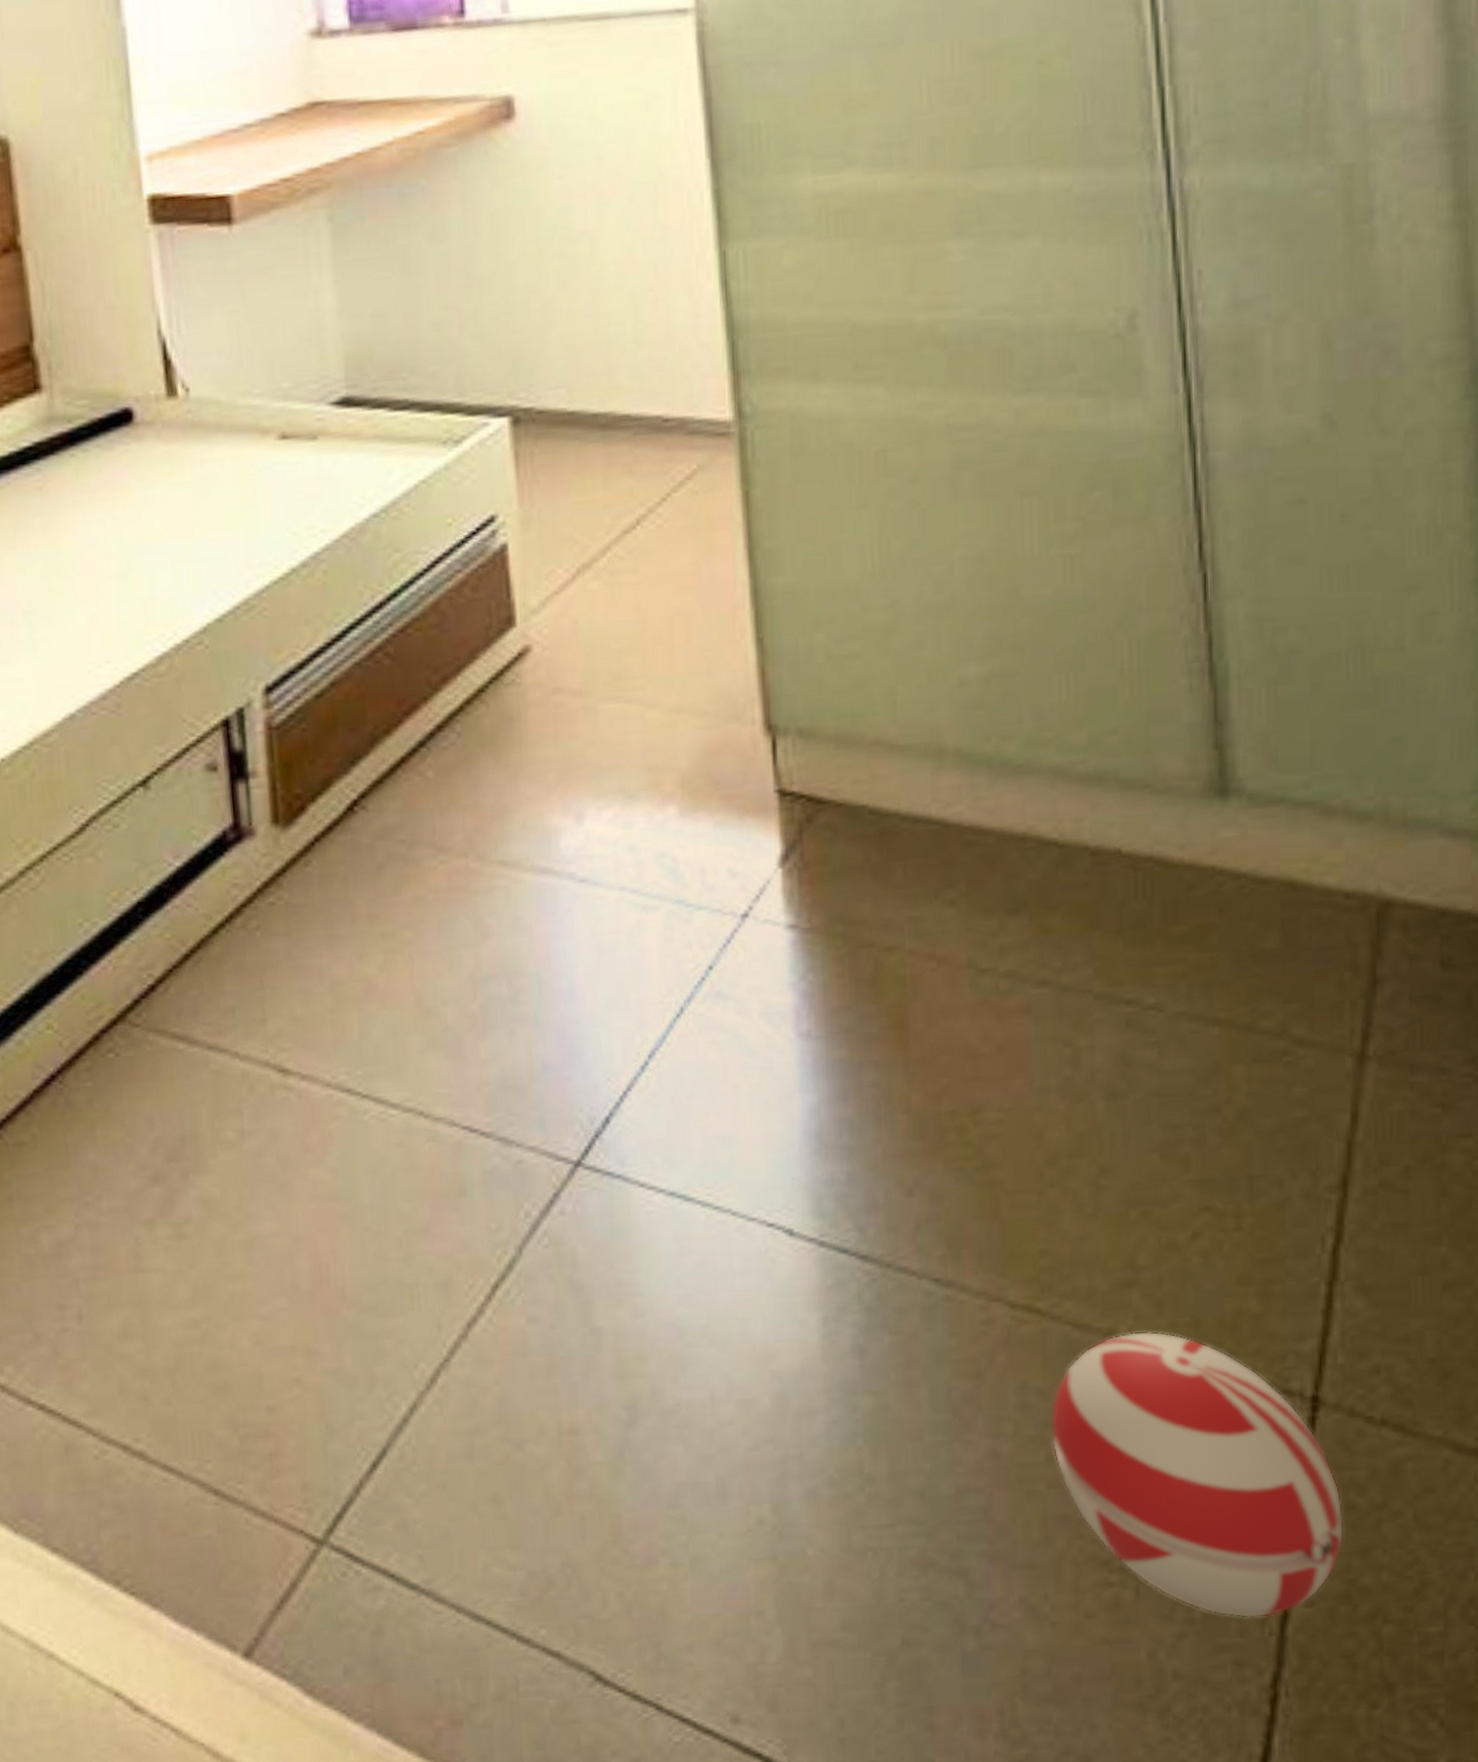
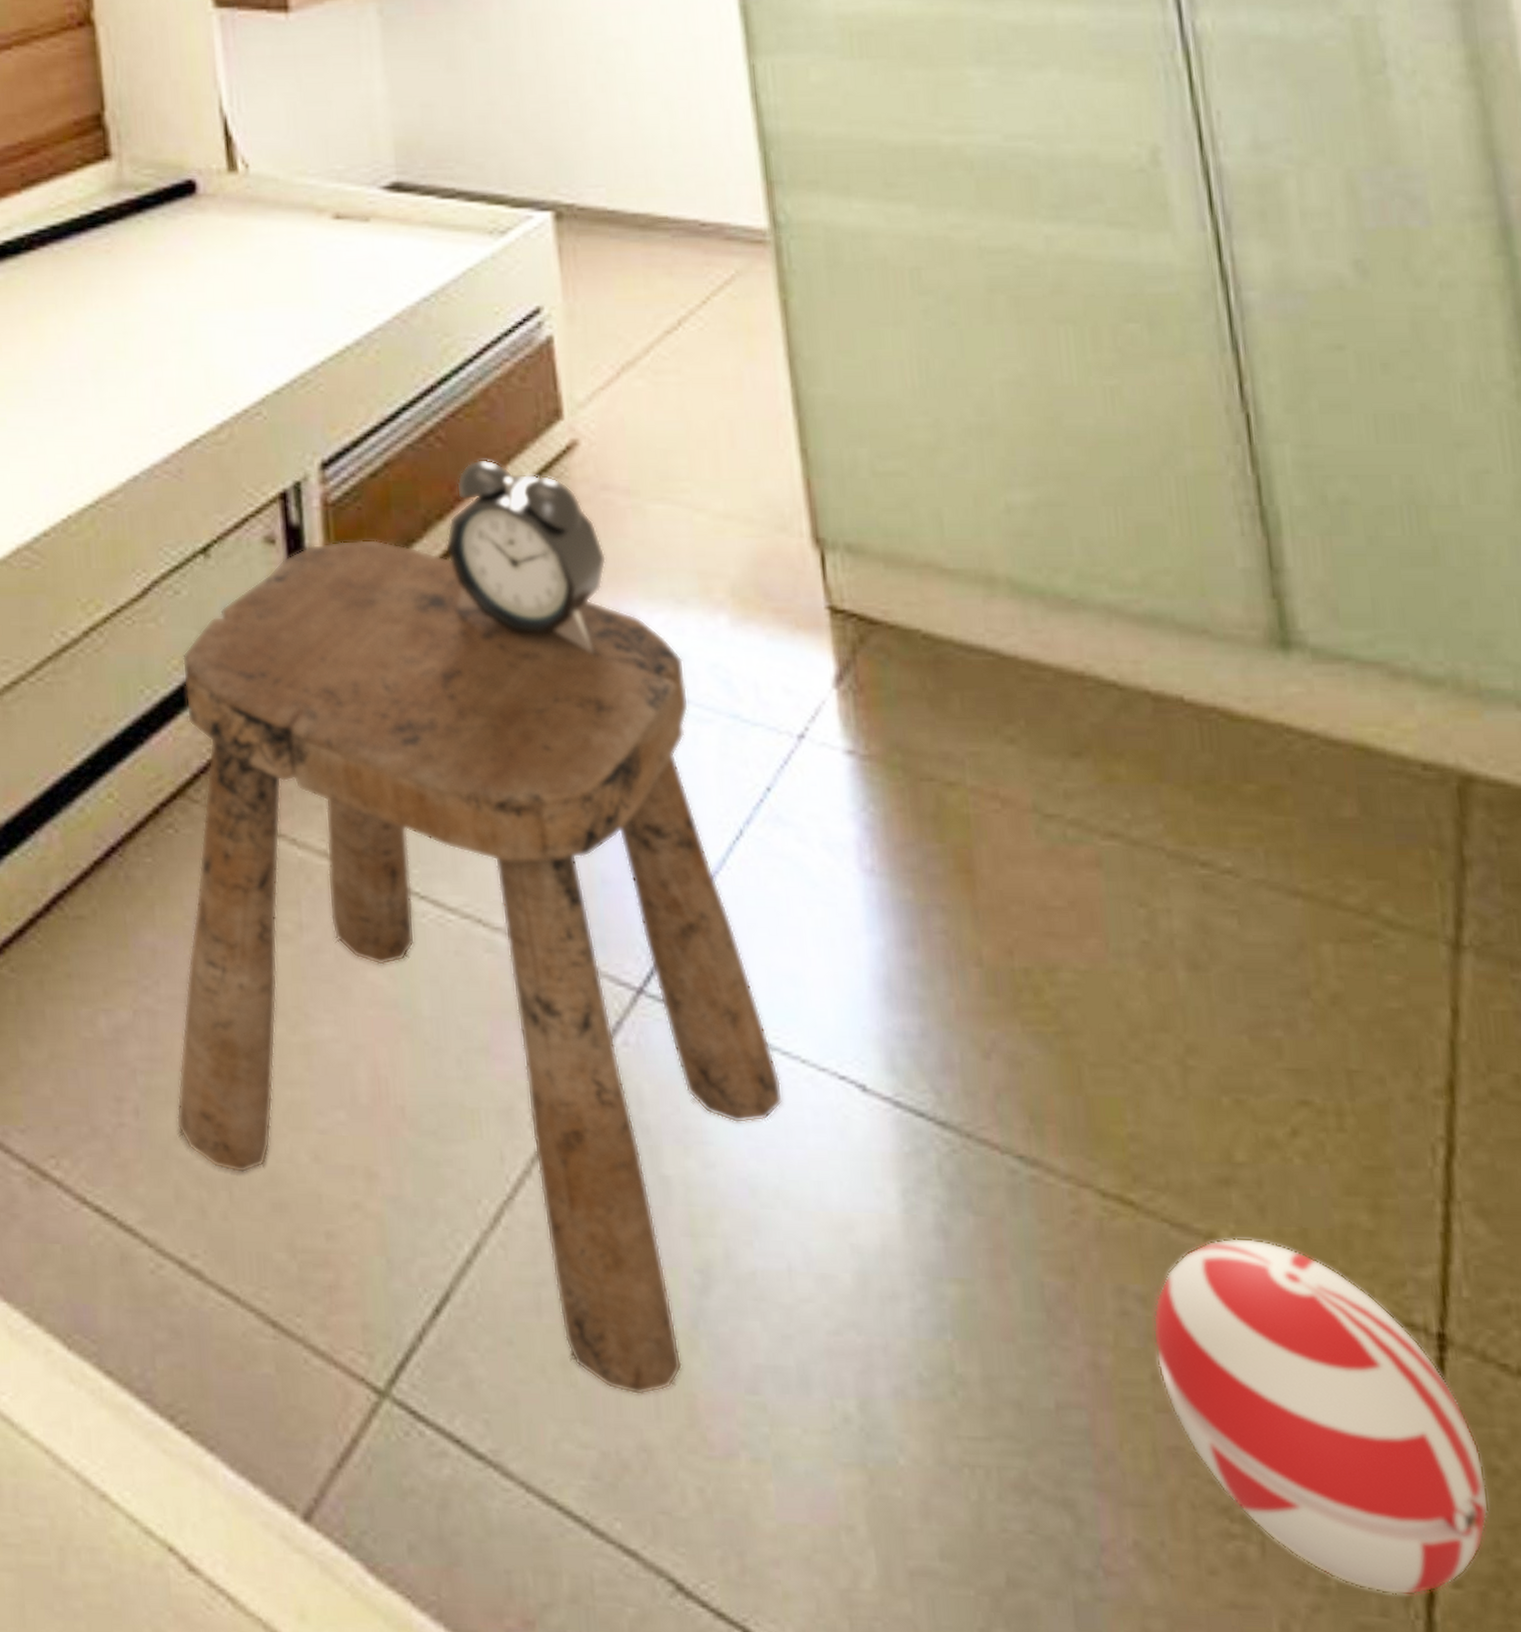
stool: none [119,759,713,1520] -> present [176,539,783,1396]
alarm clock: none [392,671,557,853] -> present [445,459,607,653]

